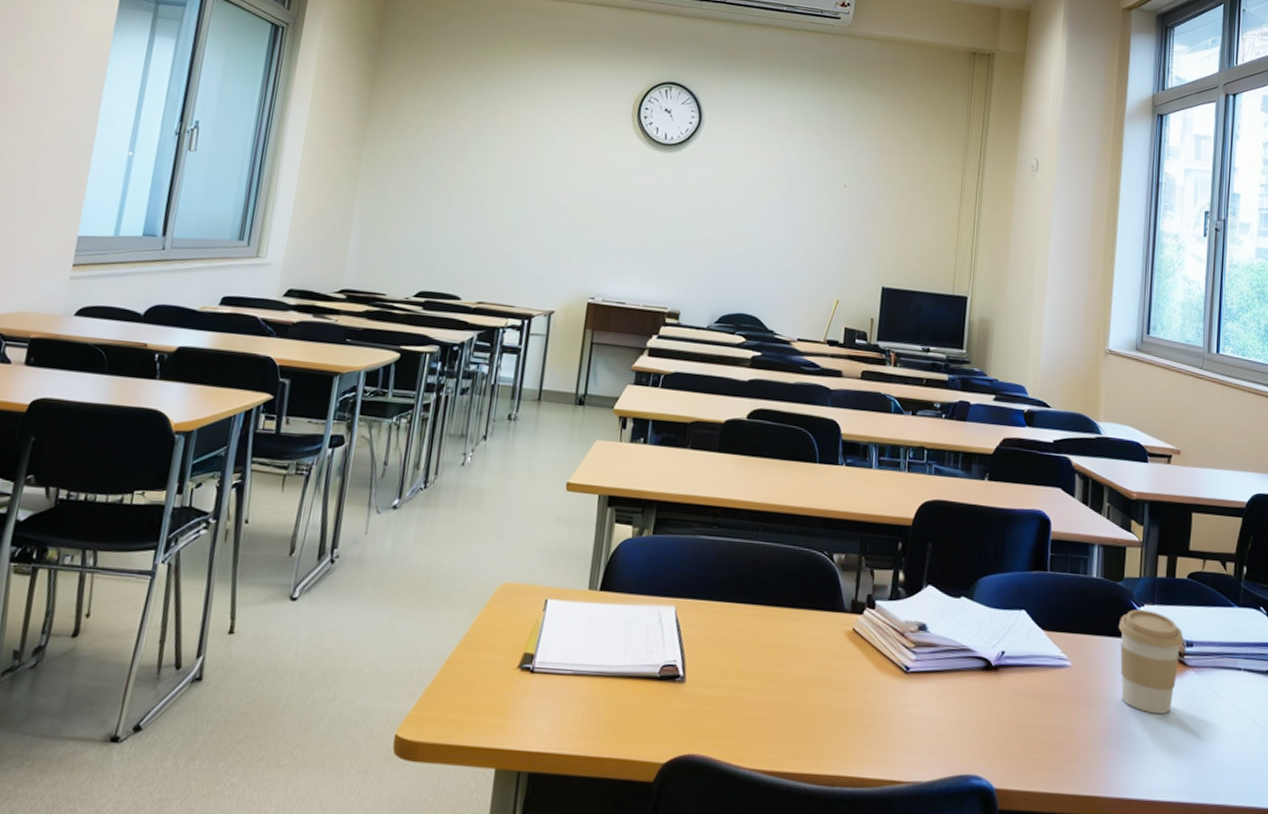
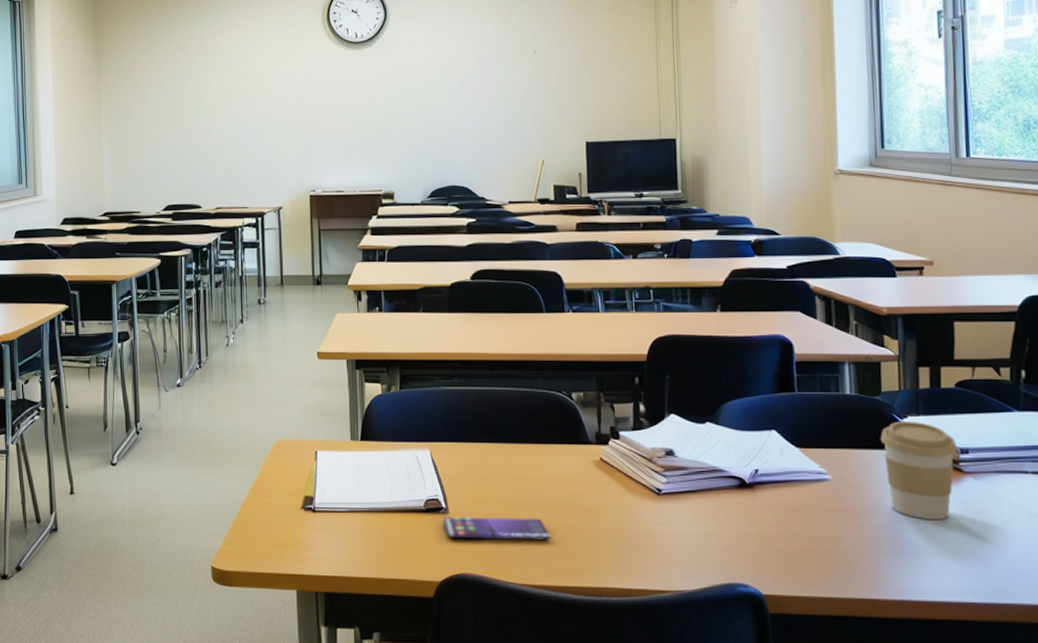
smartphone: none [677,686,791,719] -> present [443,517,550,540]

